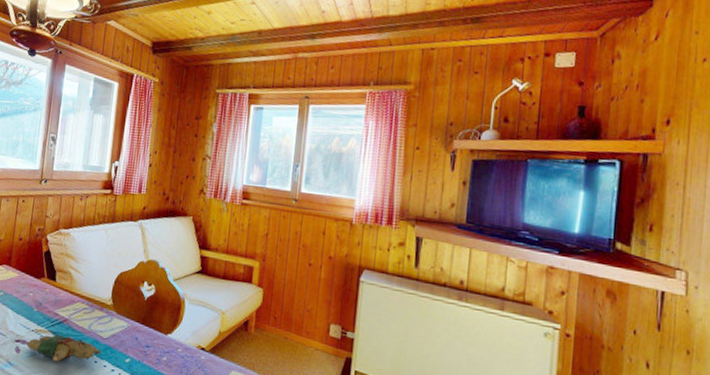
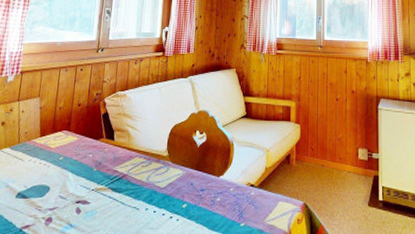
teddy bear: present [26,335,101,362] -> none [87,190,159,217]

